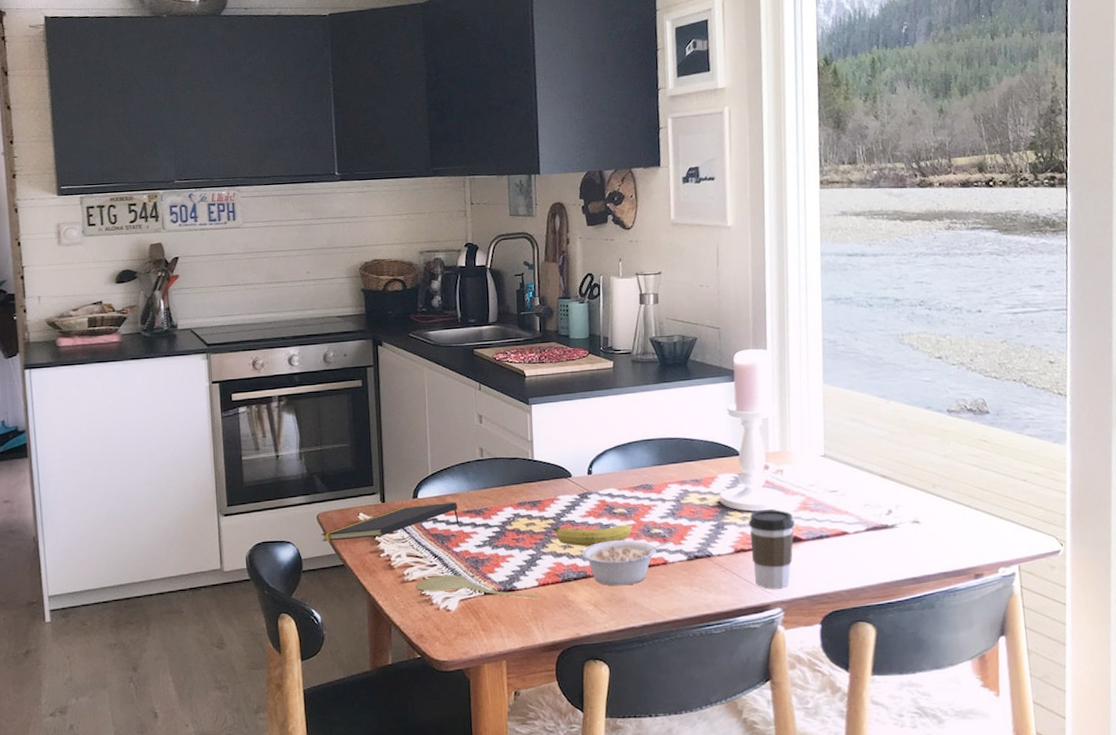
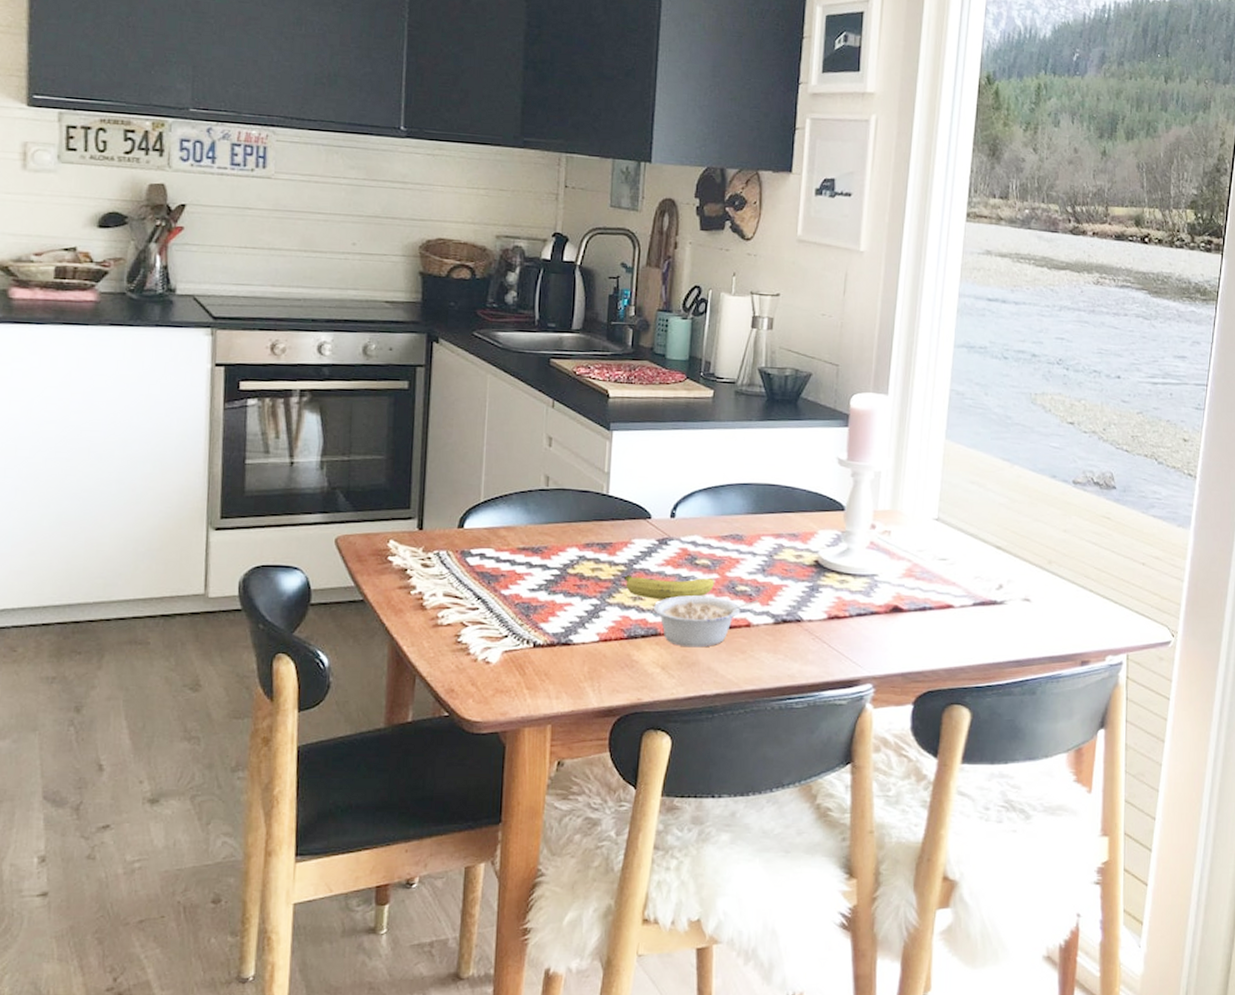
notepad: present [322,502,459,541] -> none [339,536,512,571]
spoon: present [415,574,540,598] -> none [451,620,599,655]
coffee cup: present [748,509,795,589] -> none [846,574,897,663]

